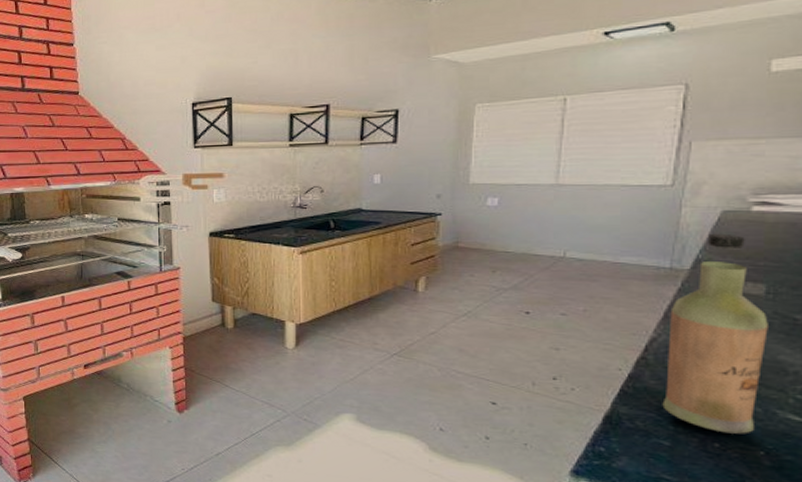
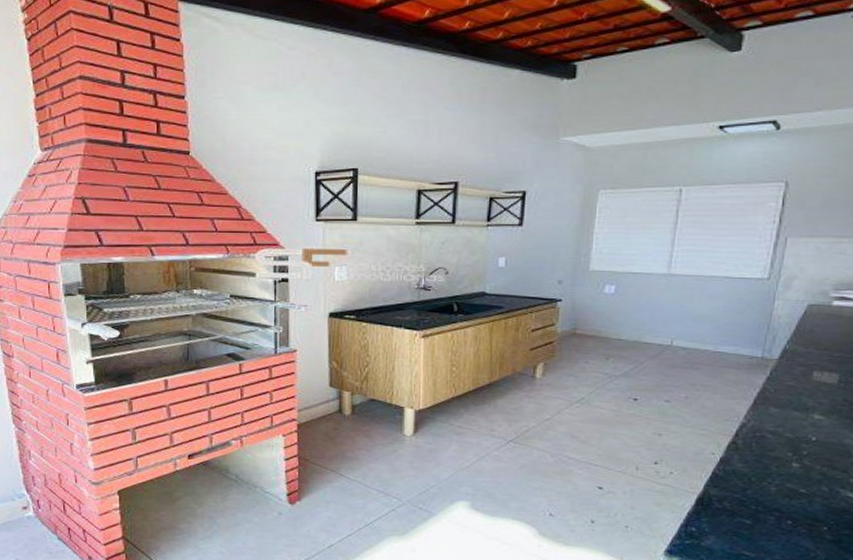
bottle: present [662,233,768,434] -> none [747,325,839,512]

